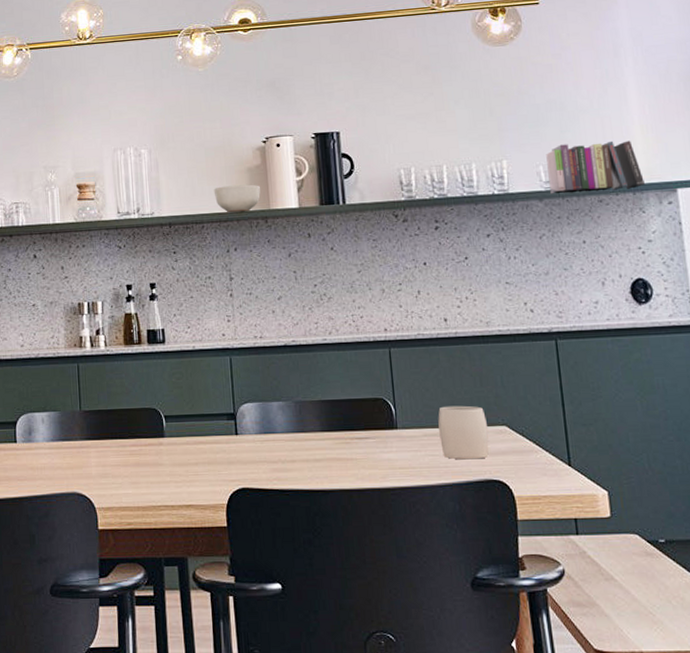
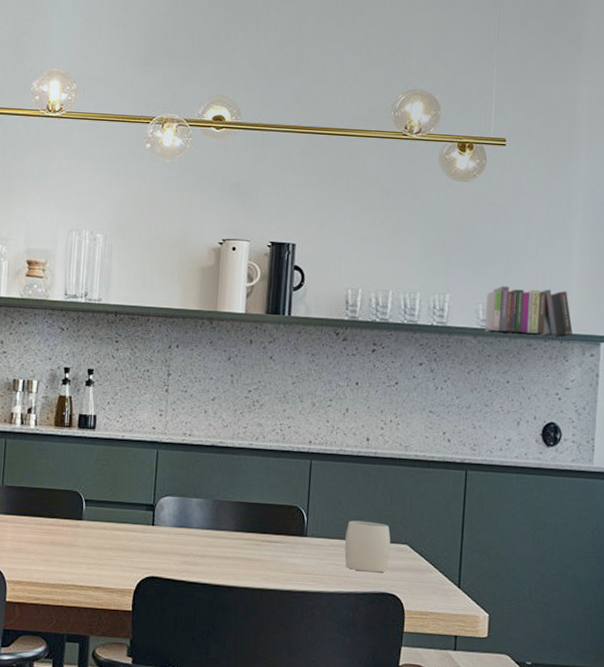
bowl: present [213,184,261,214] -> none [163,282,211,312]

